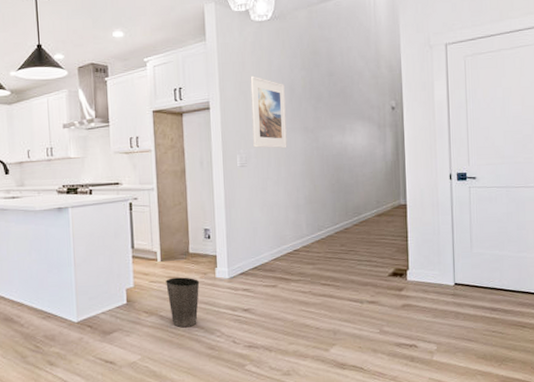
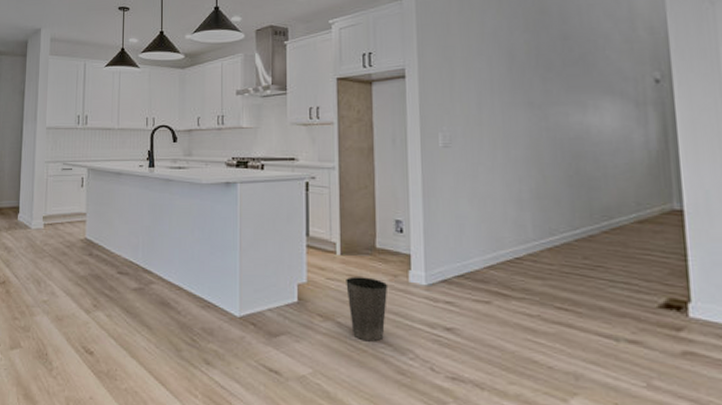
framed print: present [250,75,287,149] -> none [456,39,506,128]

